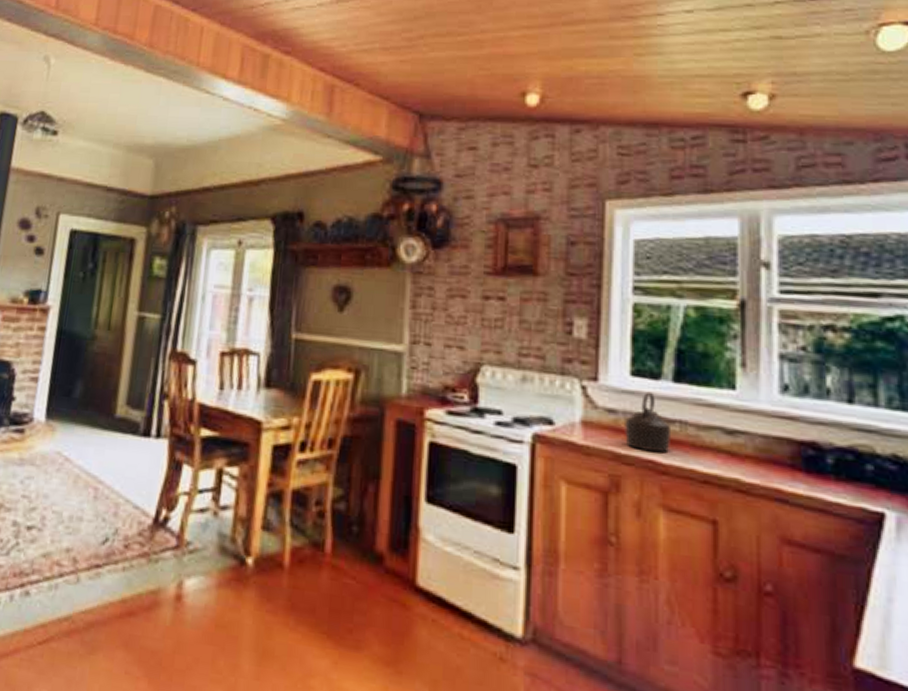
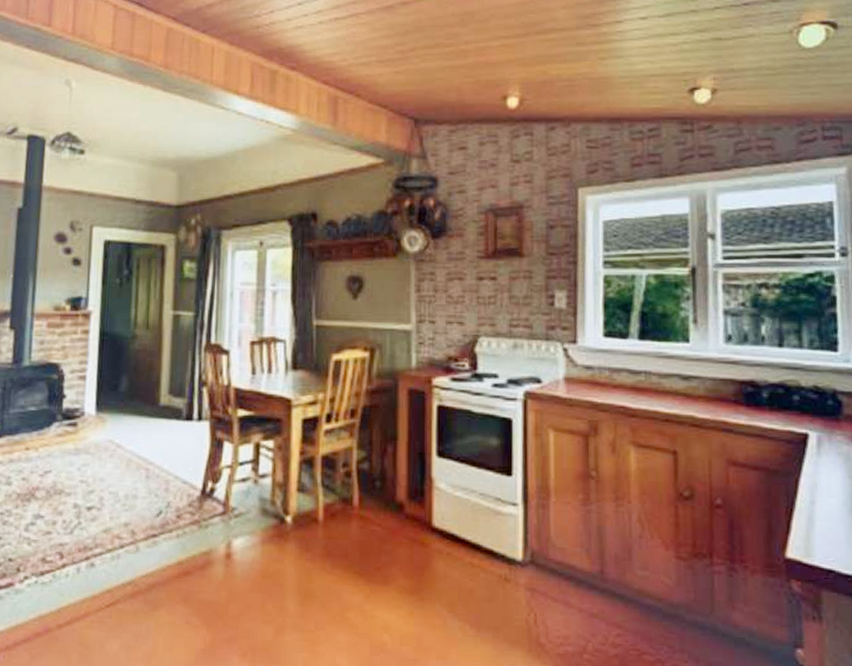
kettle: present [625,391,672,453] -> none [600,349,639,400]

